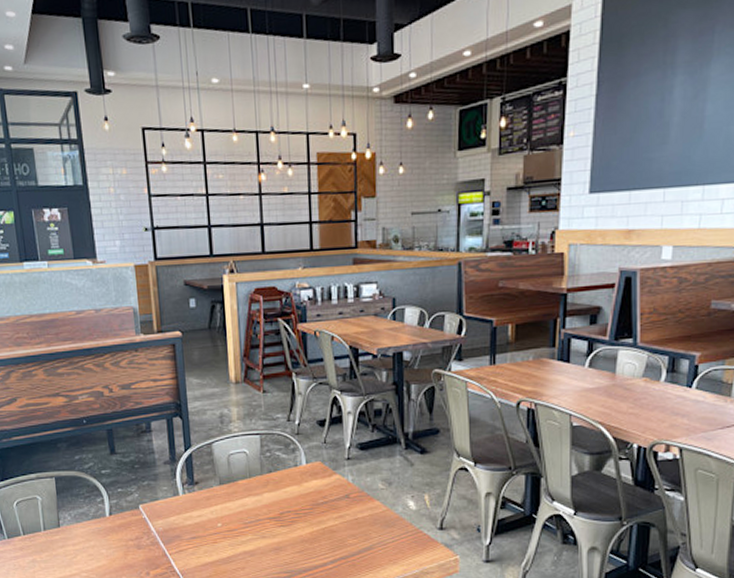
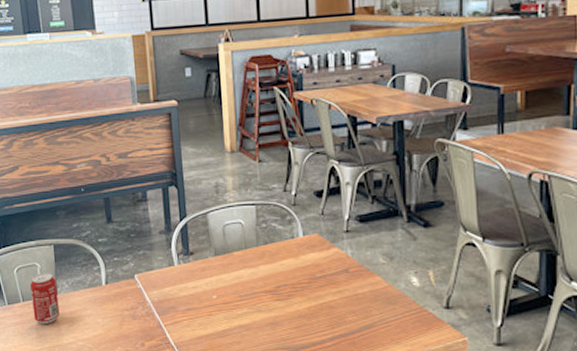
beverage can: none [31,506,62,557] -> present [30,273,60,325]

